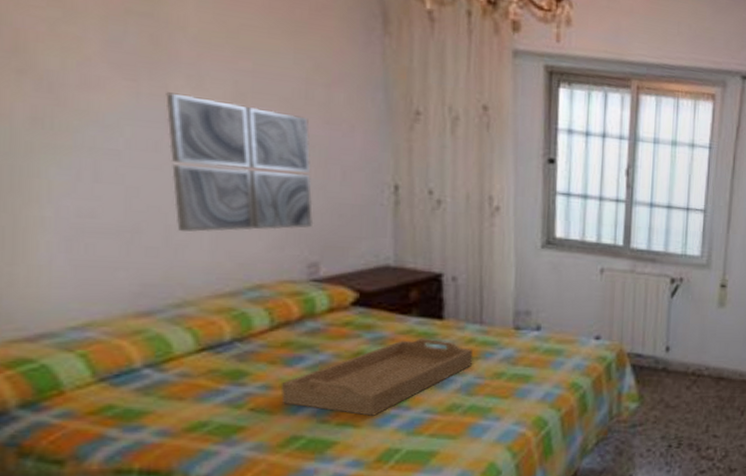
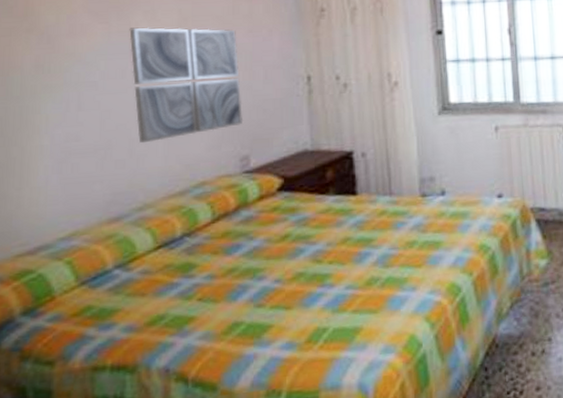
serving tray: present [281,338,474,416] -> none [224,214,387,297]

